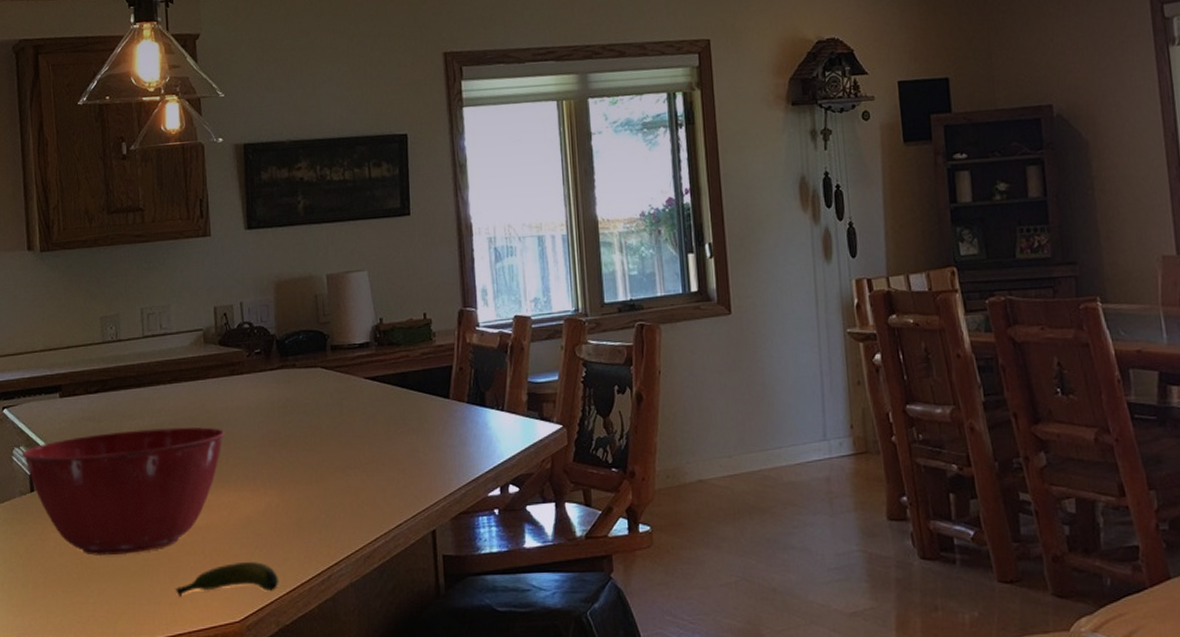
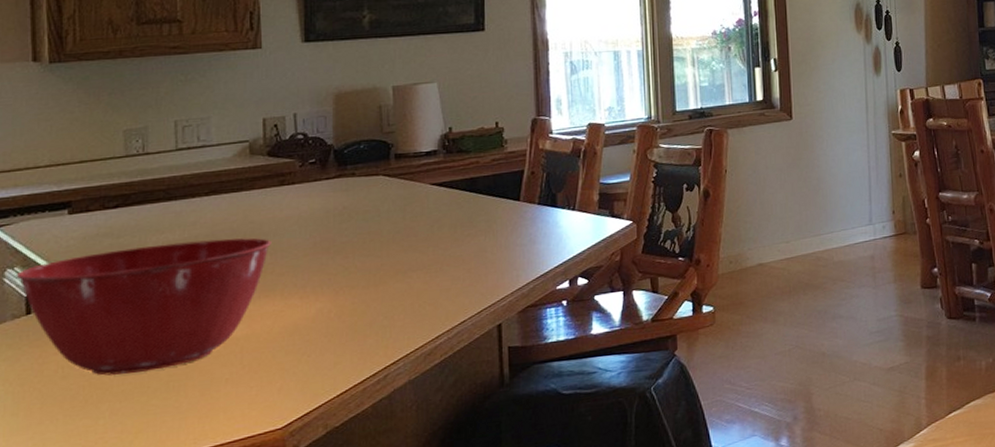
banana: present [175,561,279,597] -> none [206,367,329,410]

